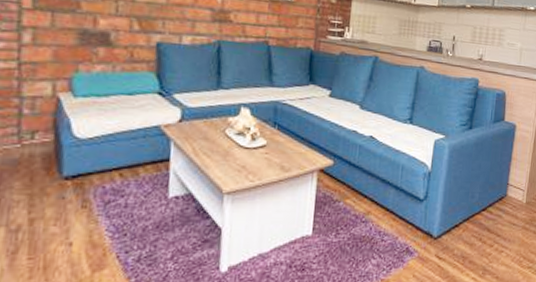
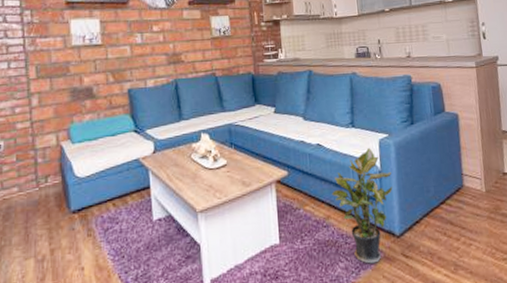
potted plant: none [375,146,441,263] -> present [331,147,393,264]

